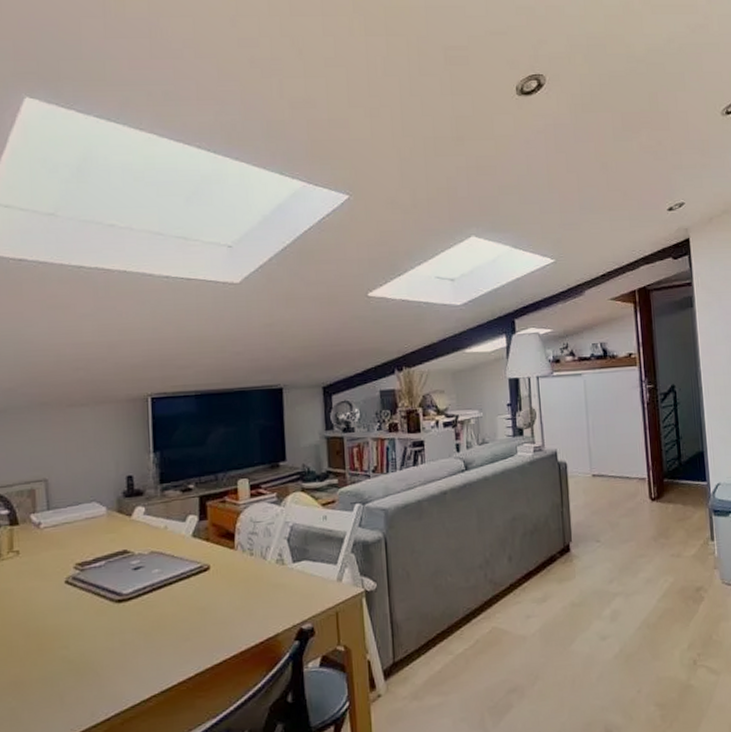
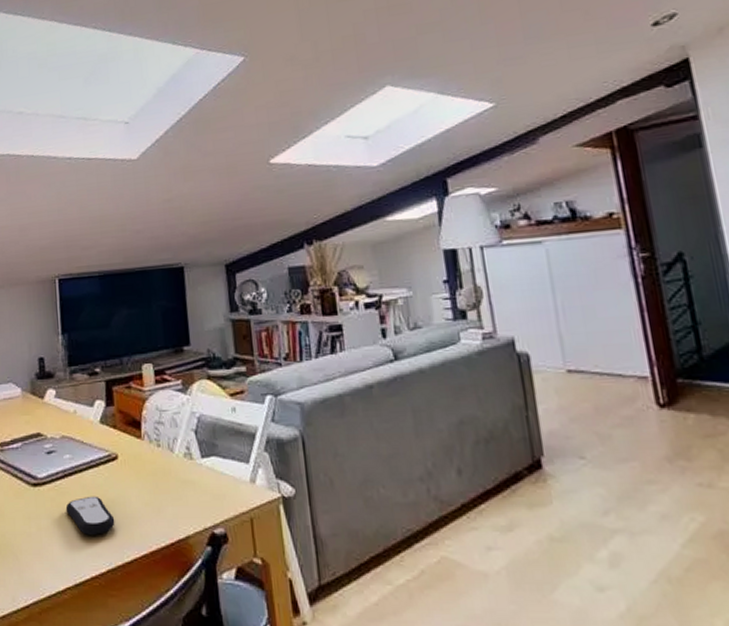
remote control: none [153,606,205,644] -> present [65,496,115,535]

